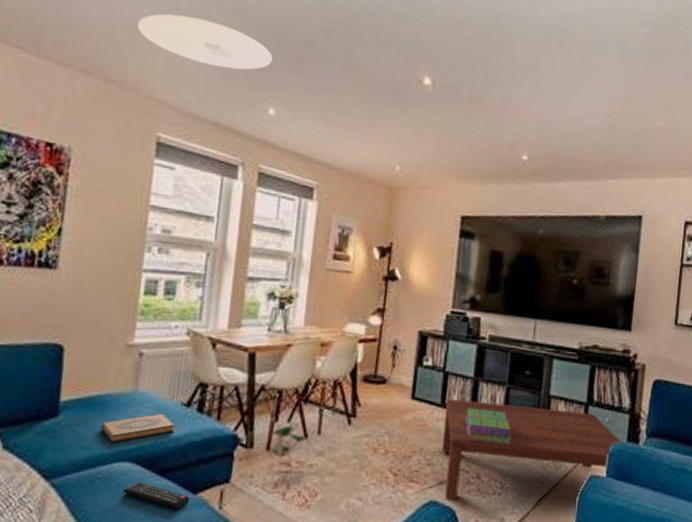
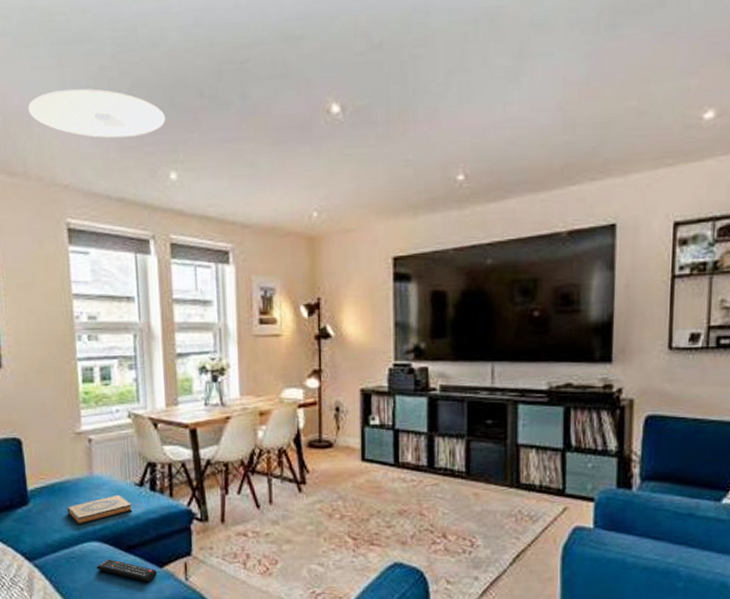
decorative plant: present [269,421,308,467] -> none [224,493,260,538]
coffee table: present [442,399,623,501] -> none [399,457,612,562]
stack of books: present [465,408,512,445] -> none [422,465,478,501]

